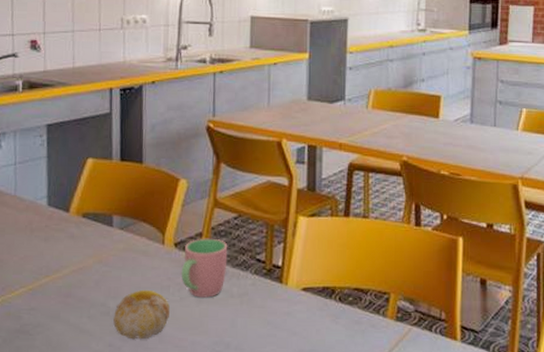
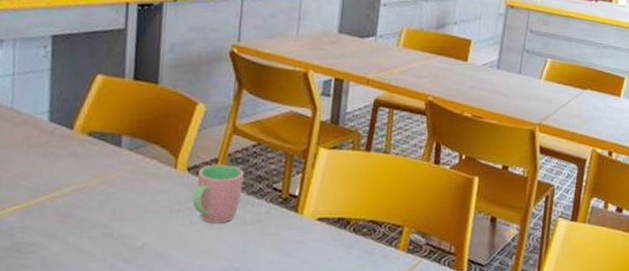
fruit: present [113,289,170,340] -> none [116,212,179,262]

